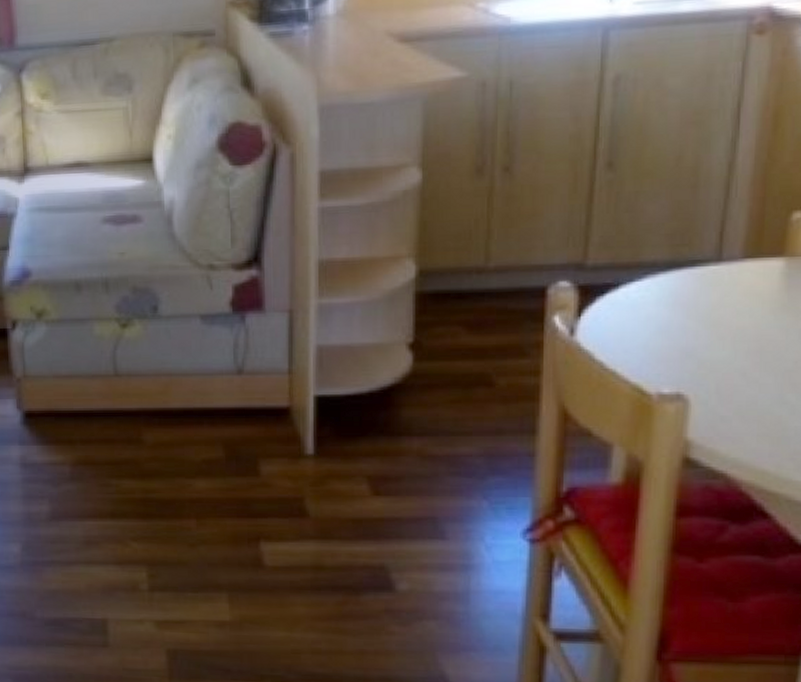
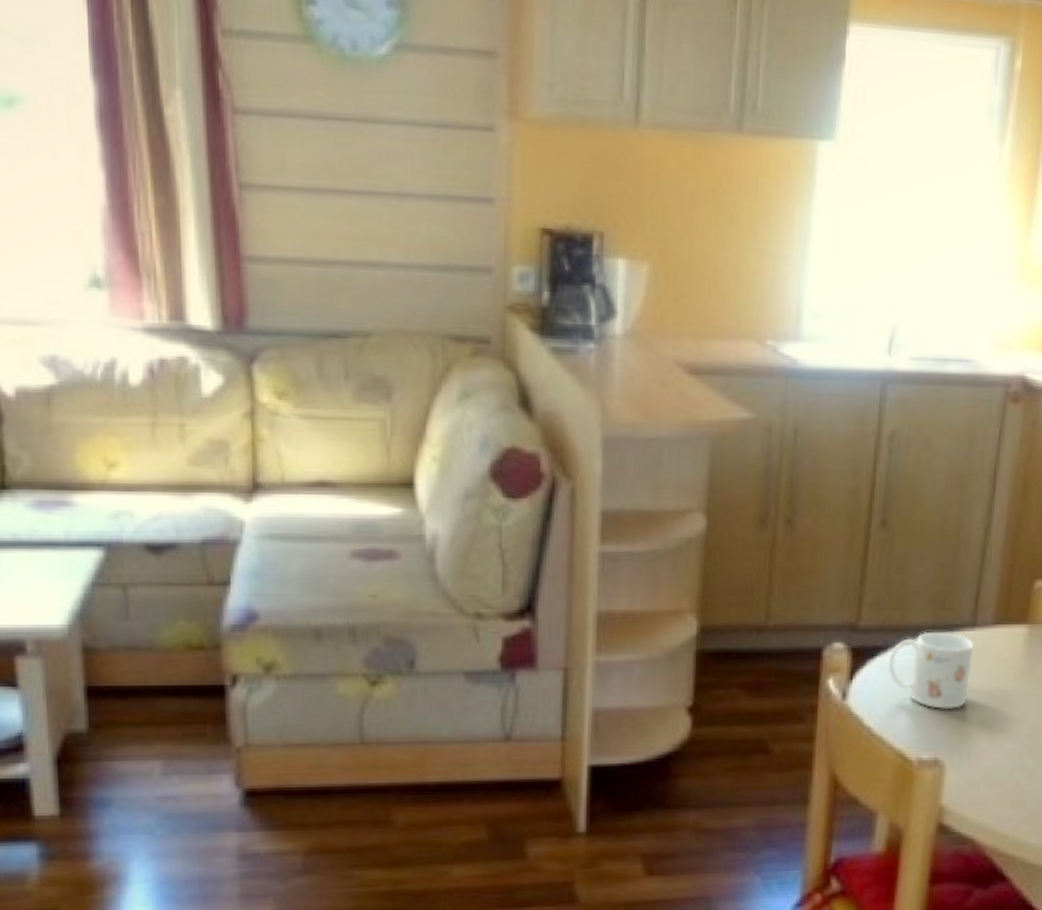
mug: none [620,267,720,344] -> present [888,631,974,709]

